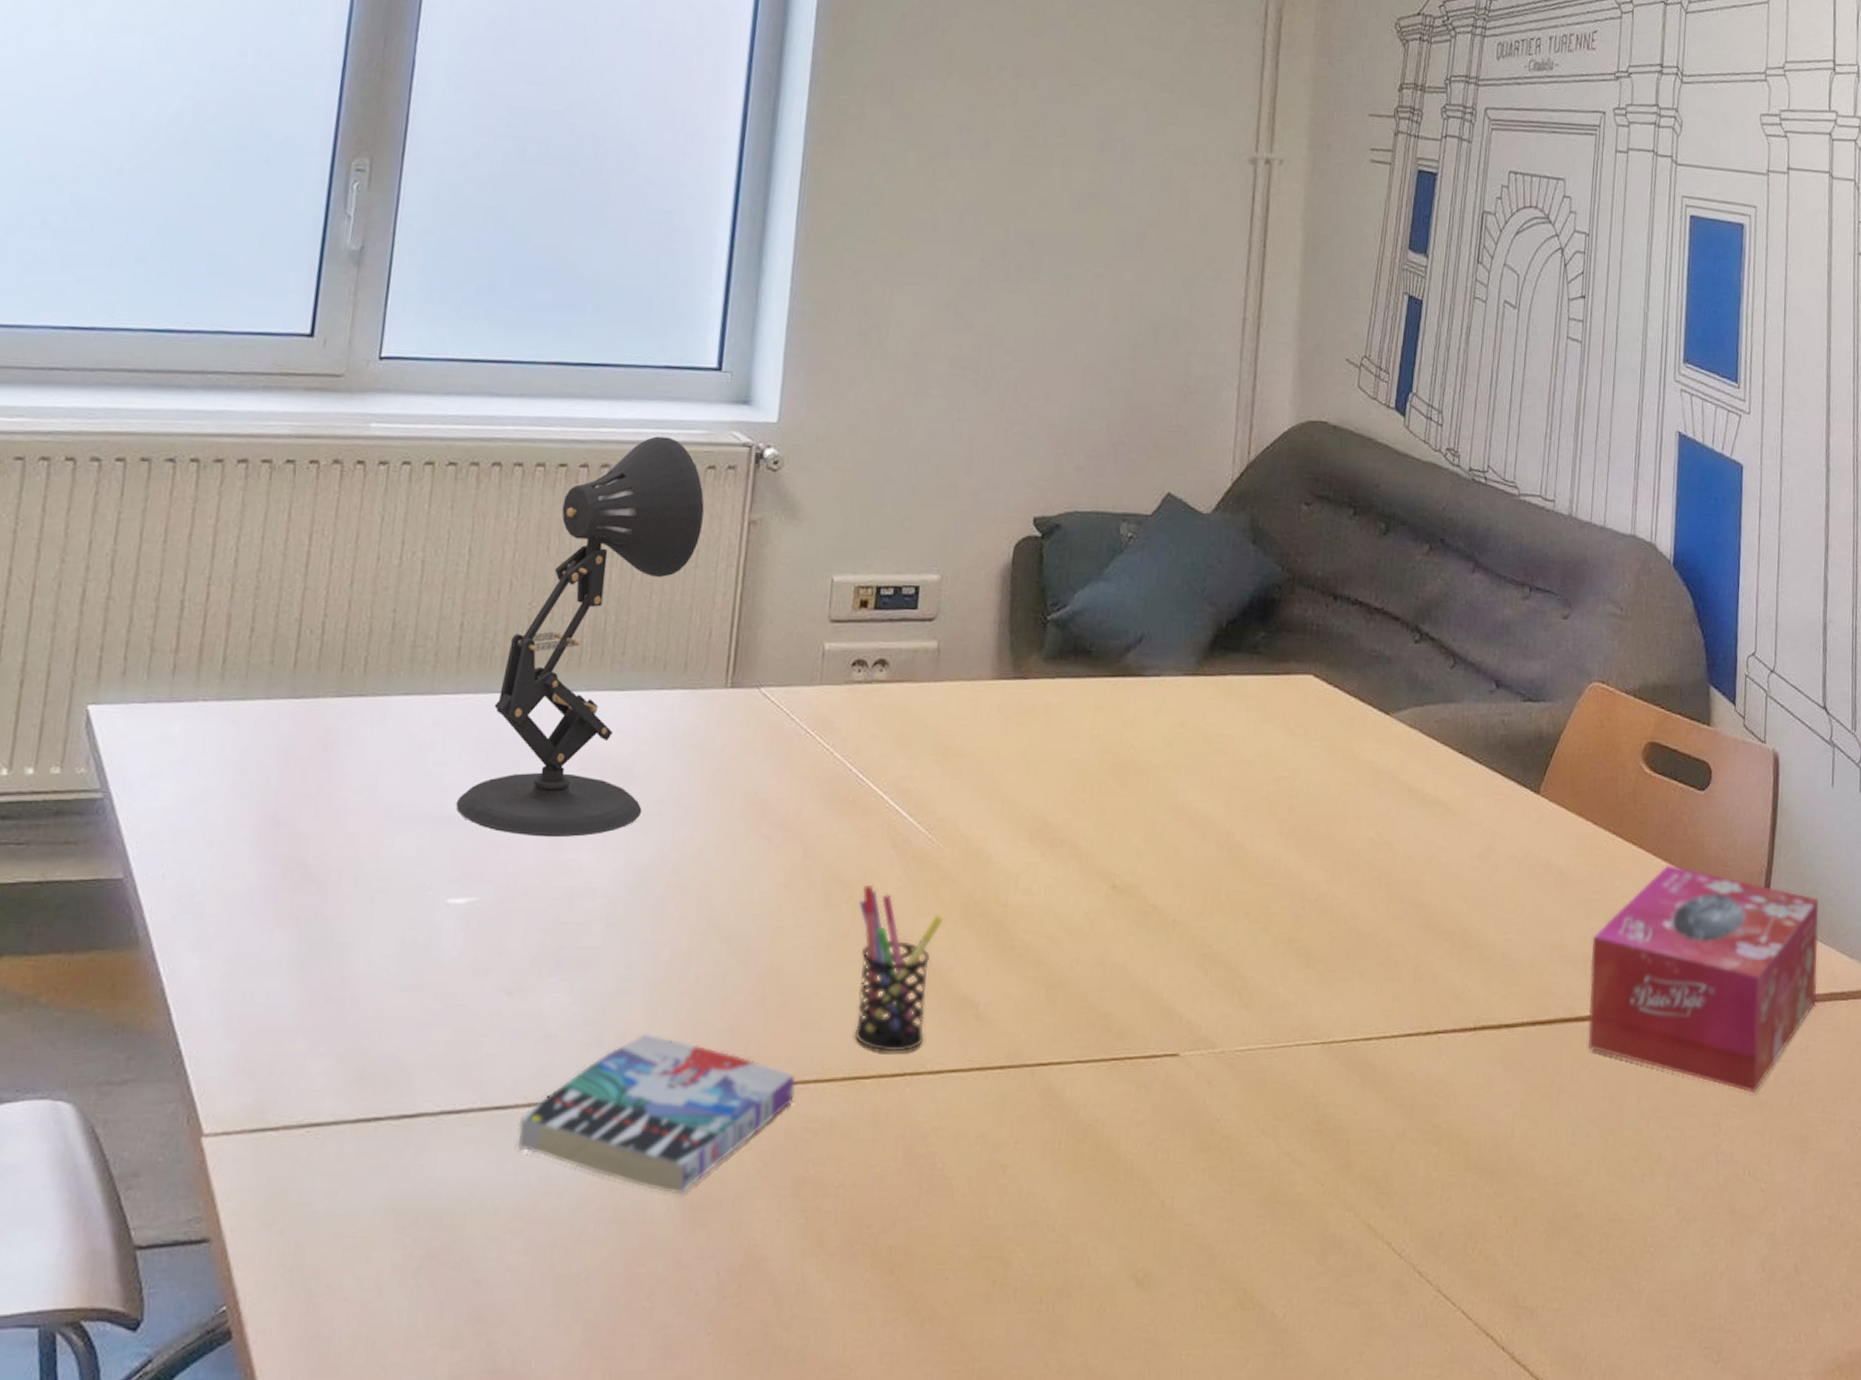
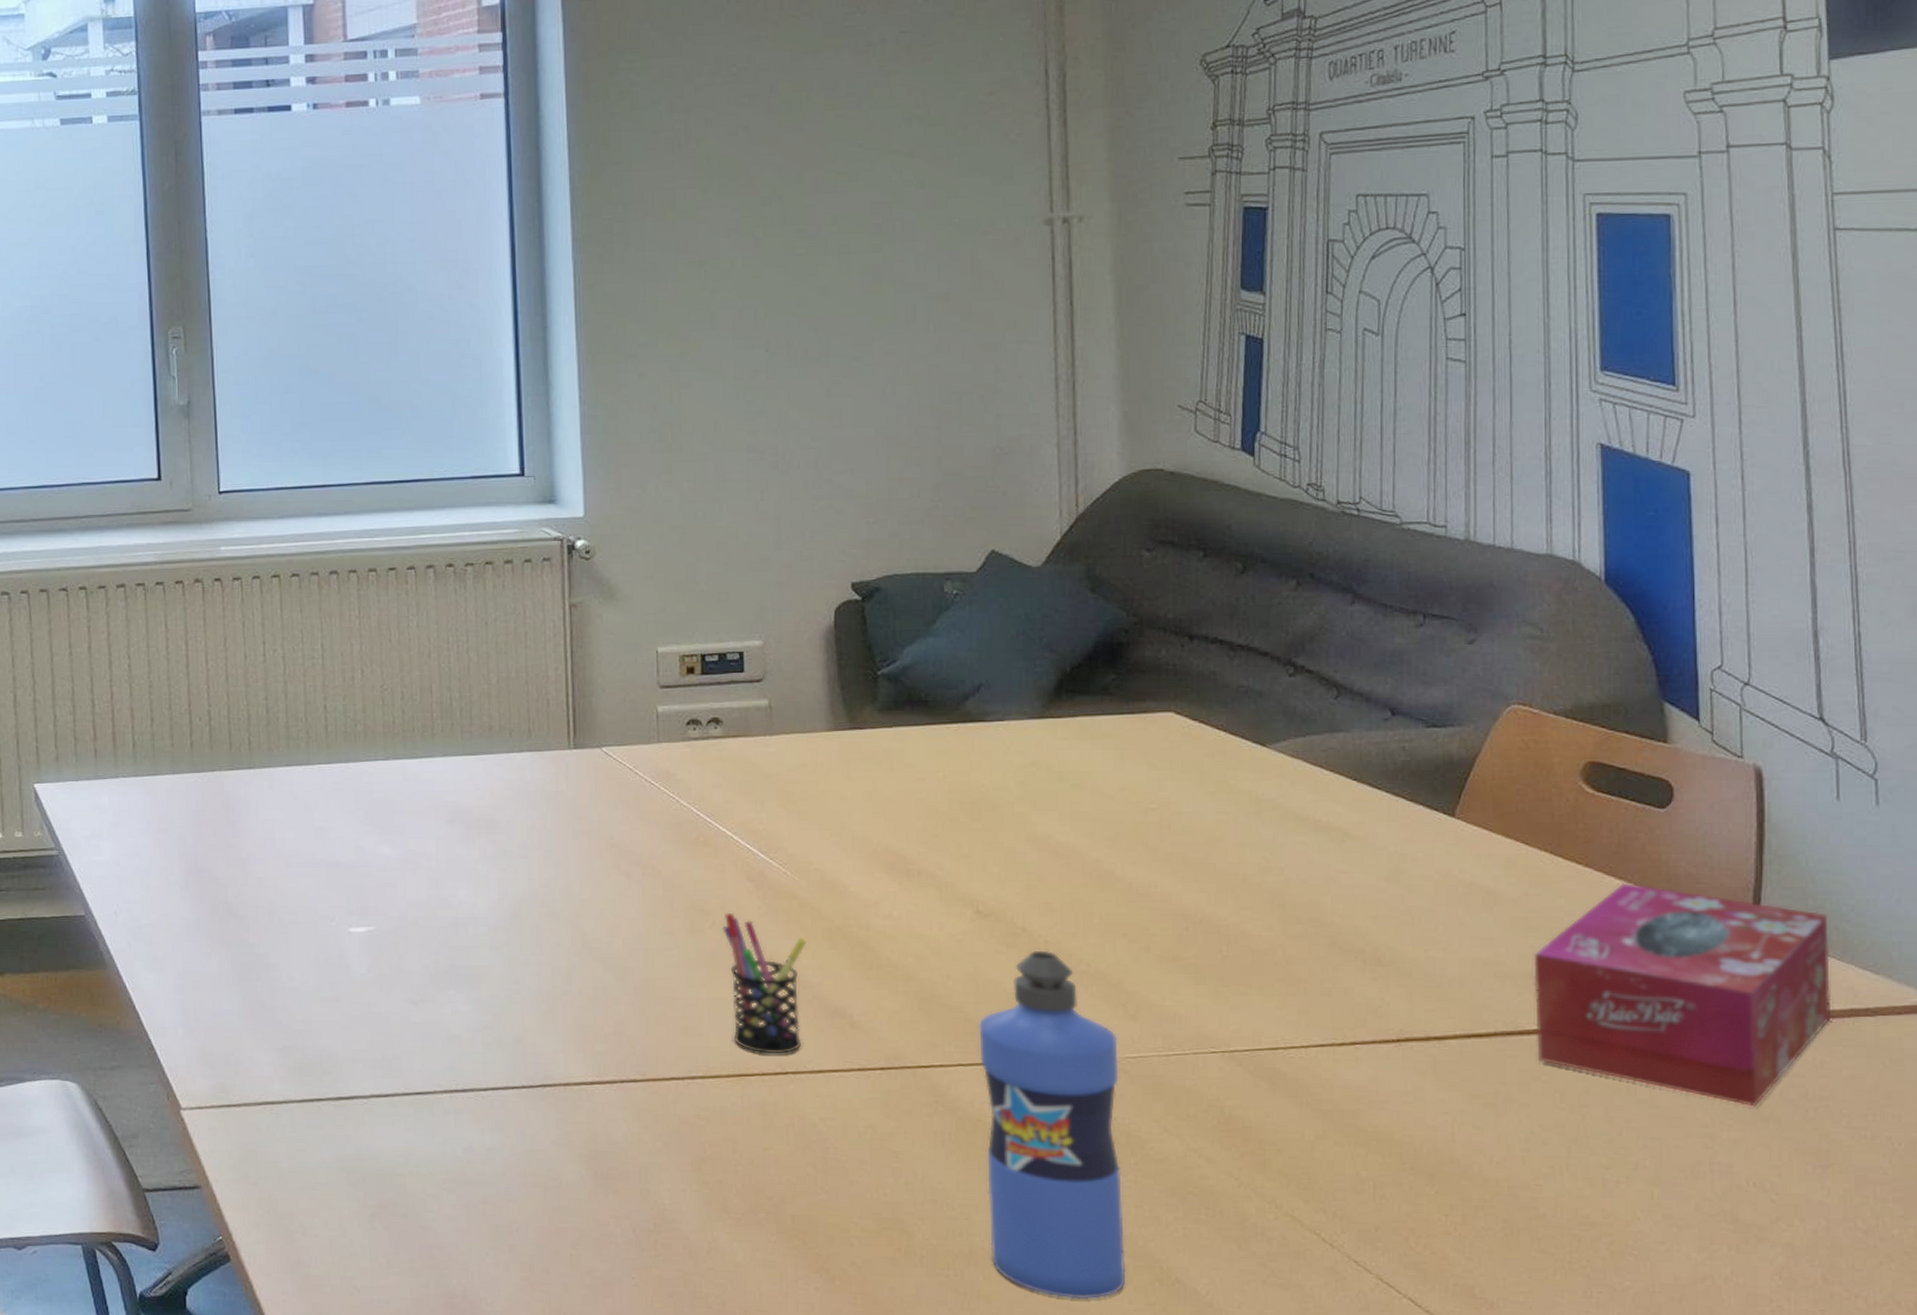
desk lamp: present [456,436,704,838] -> none [344,537,527,878]
book: present [518,1033,796,1195] -> none [439,1036,684,1166]
water bottle: none [1084,930,1230,1331] -> present [979,950,1126,1300]

